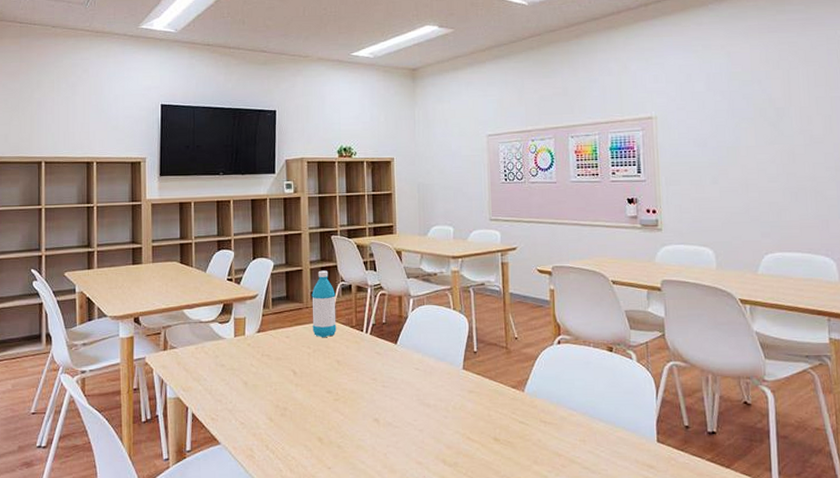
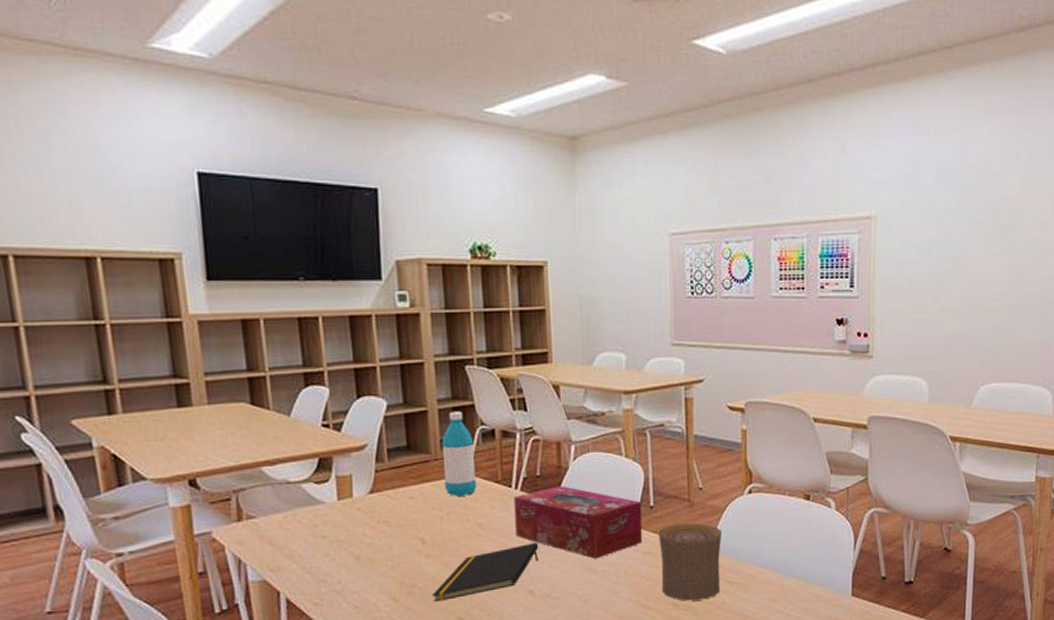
notepad: none [299,378,384,424] -> present [432,543,539,603]
tissue box: none [365,332,467,394] -> present [514,486,642,559]
cup: none [481,368,536,437] -> present [658,523,721,601]

